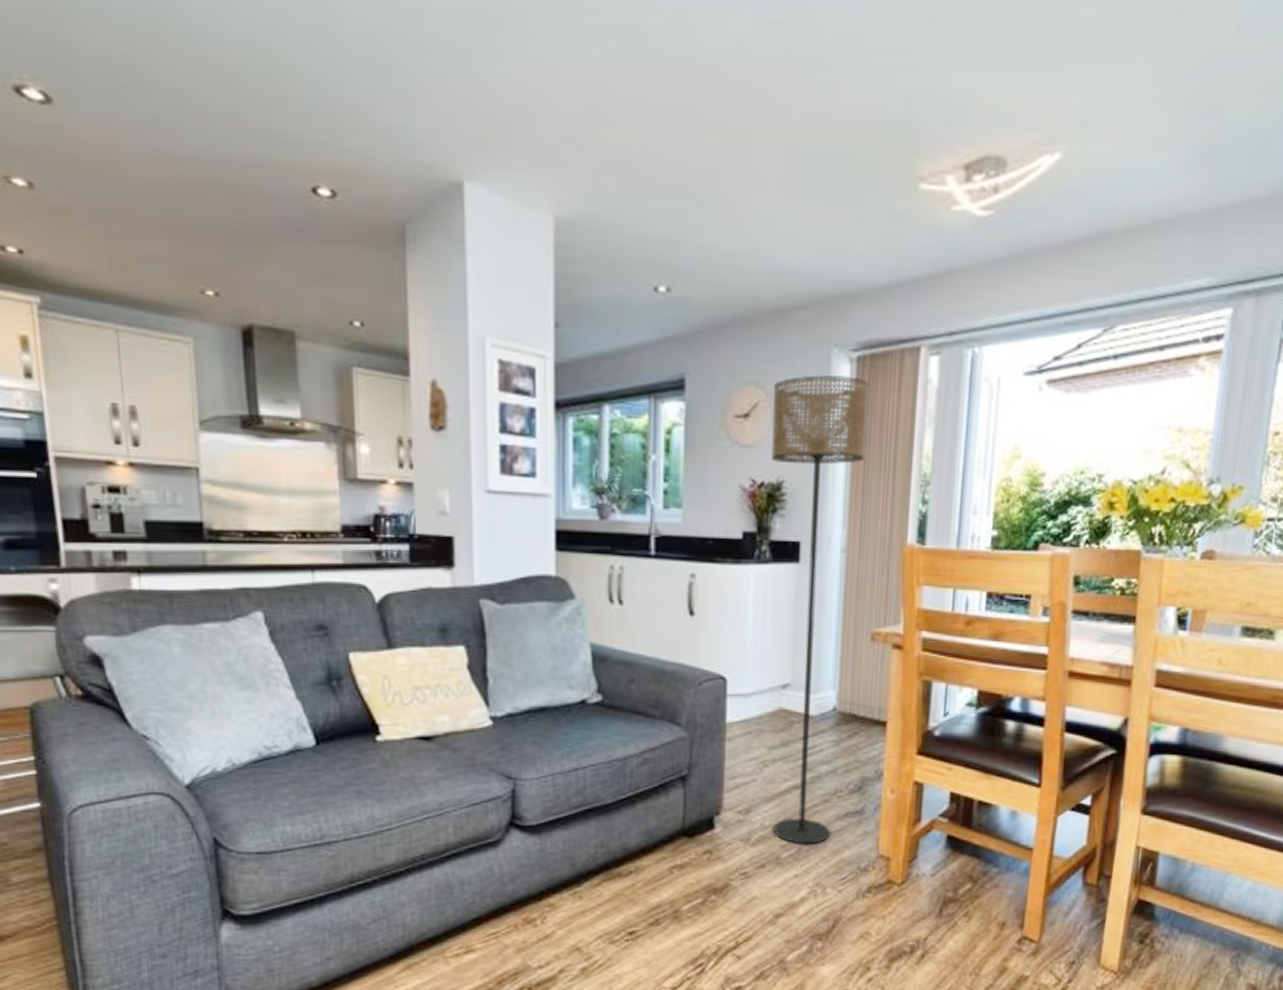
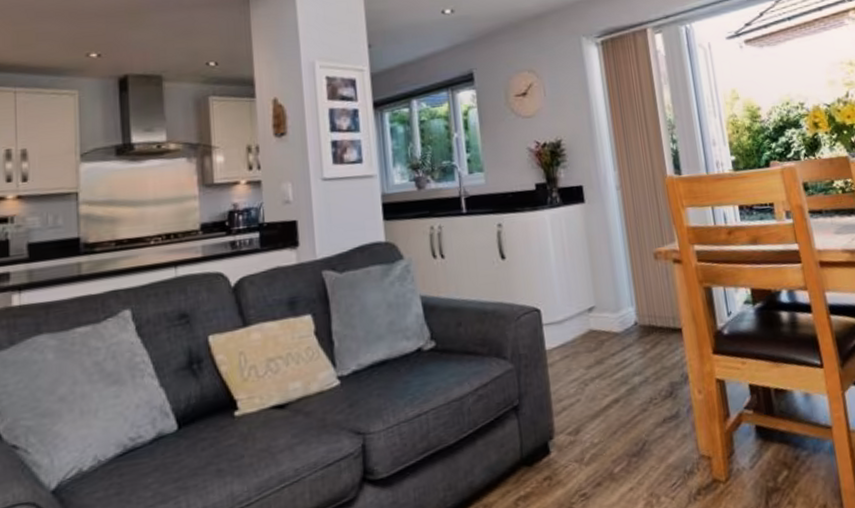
floor lamp: present [771,375,869,844] -> none [541,55,654,457]

